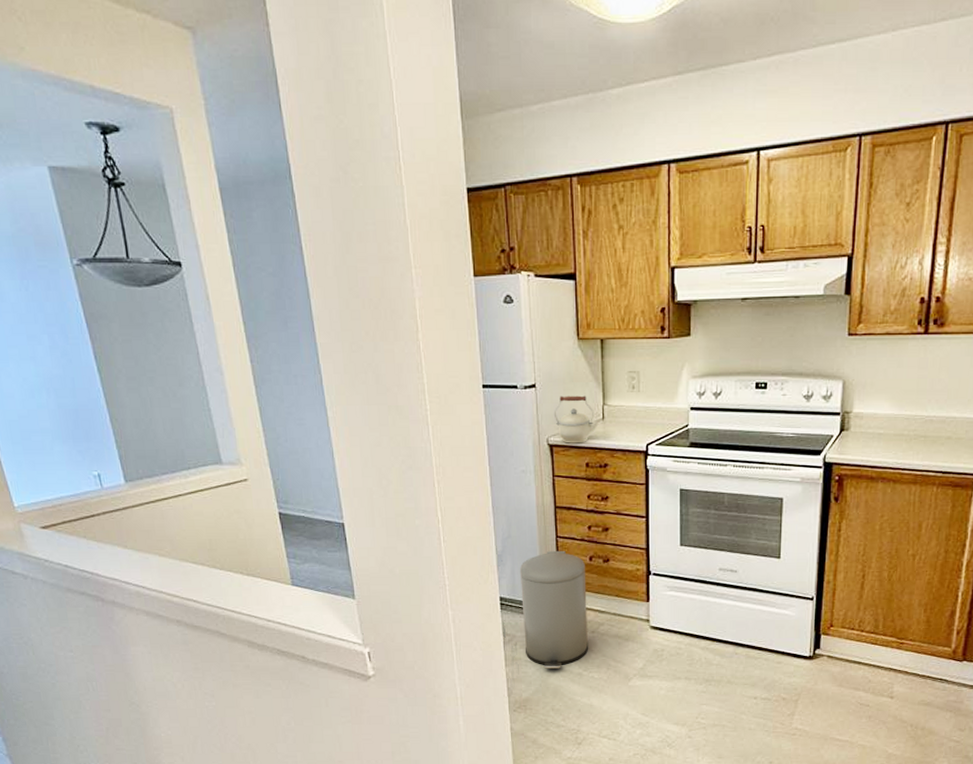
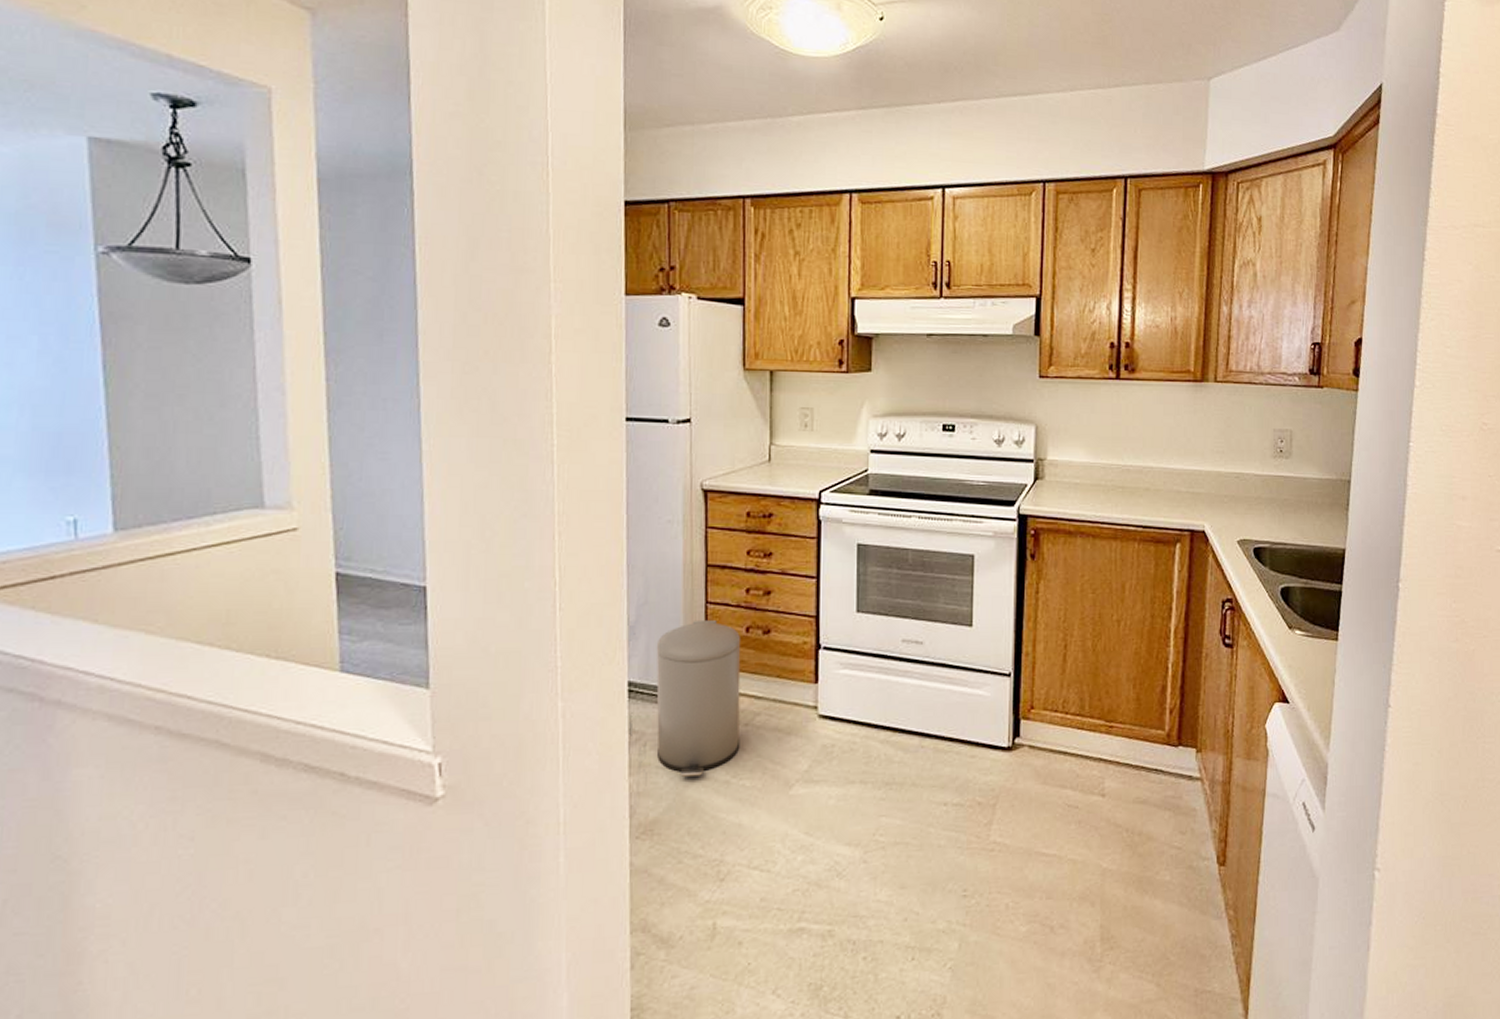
kettle: present [553,395,600,444] -> none [710,433,766,489]

